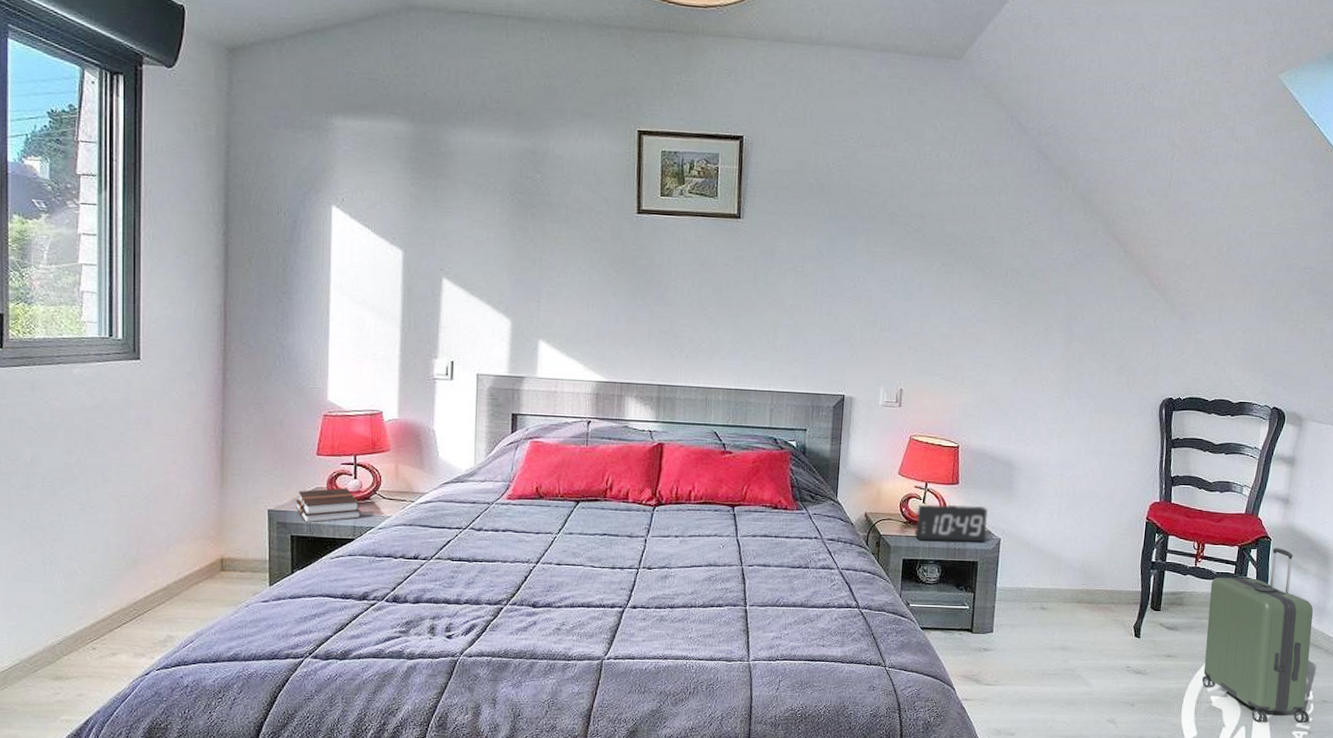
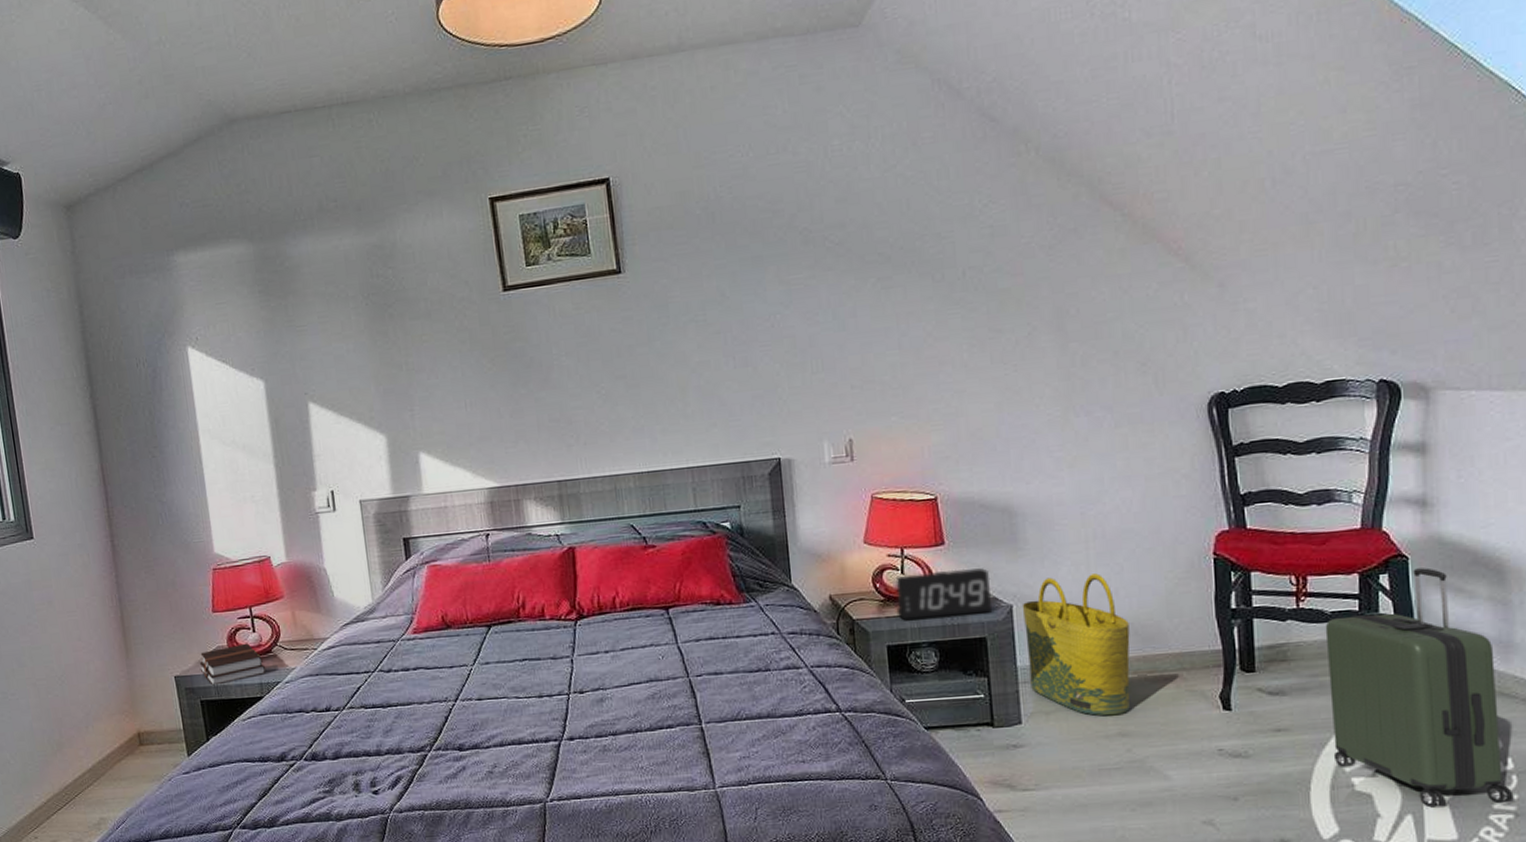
tote bag: none [1004,521,1081,633] -> present [1022,573,1130,716]

